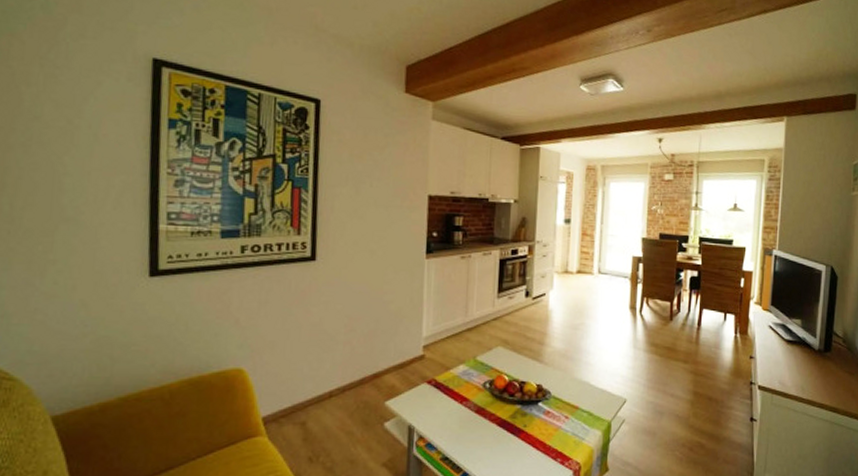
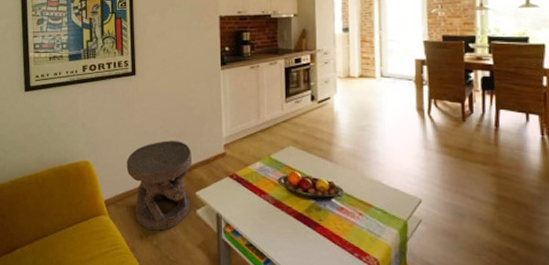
carved stool: none [295,342,383,451] -> present [126,141,193,231]

